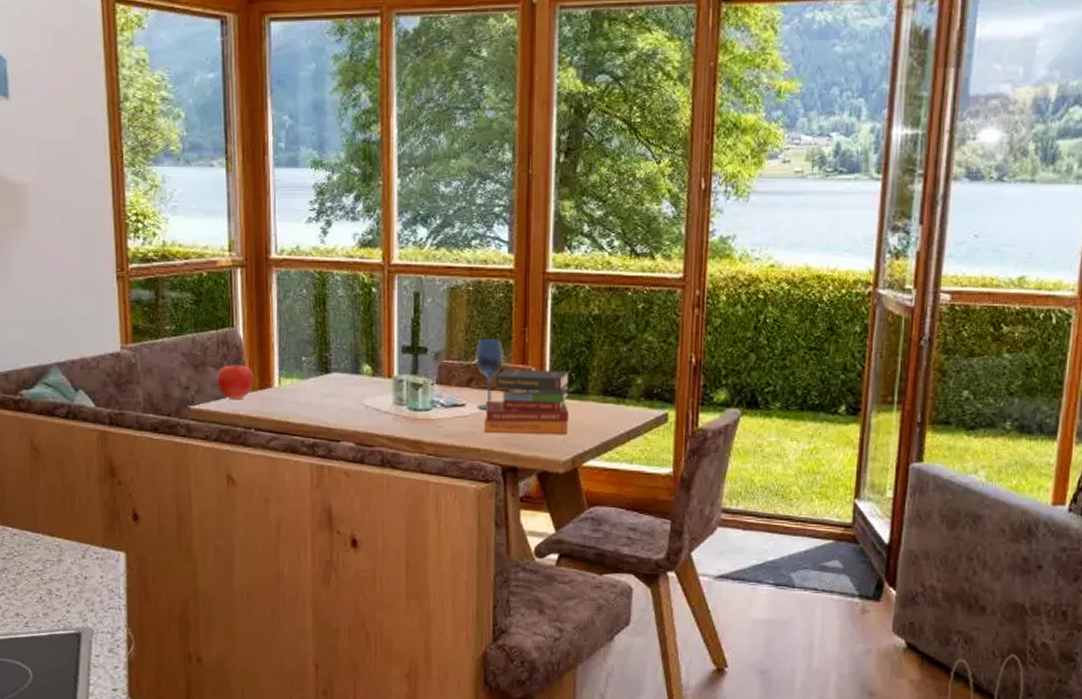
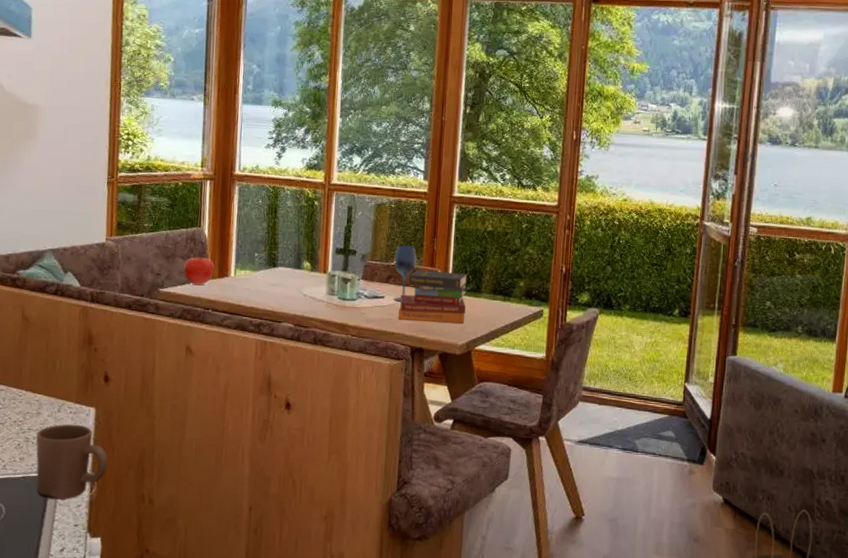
mug: none [59,572,146,661] -> present [36,424,109,500]

